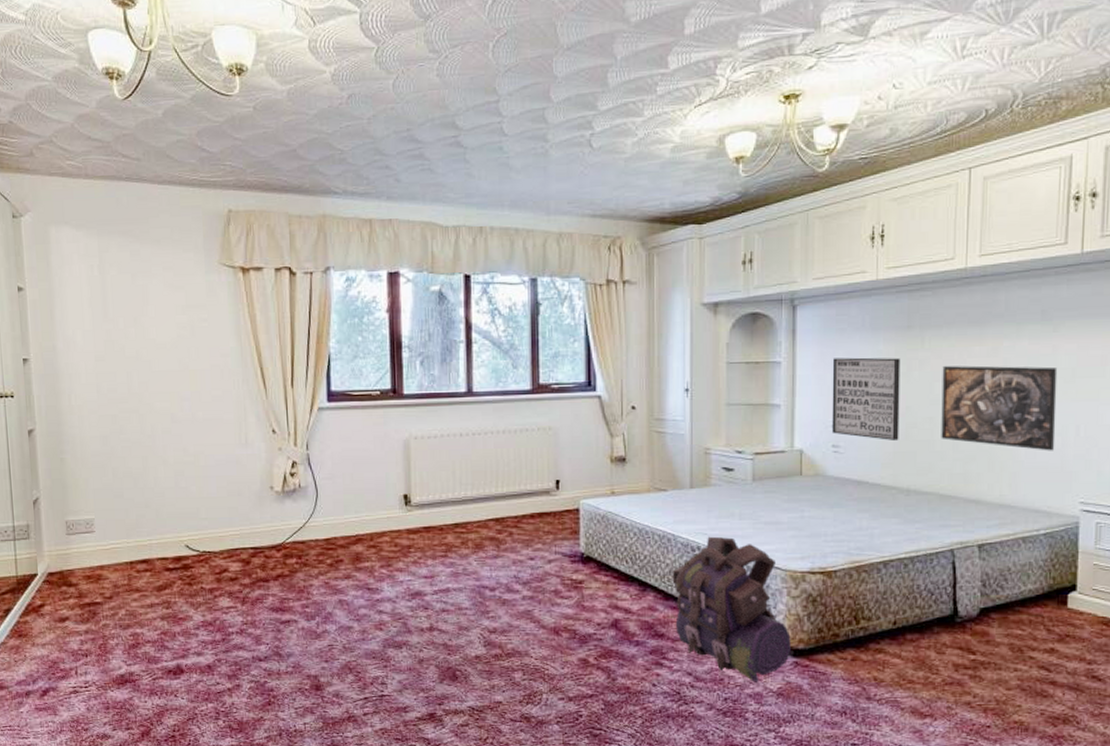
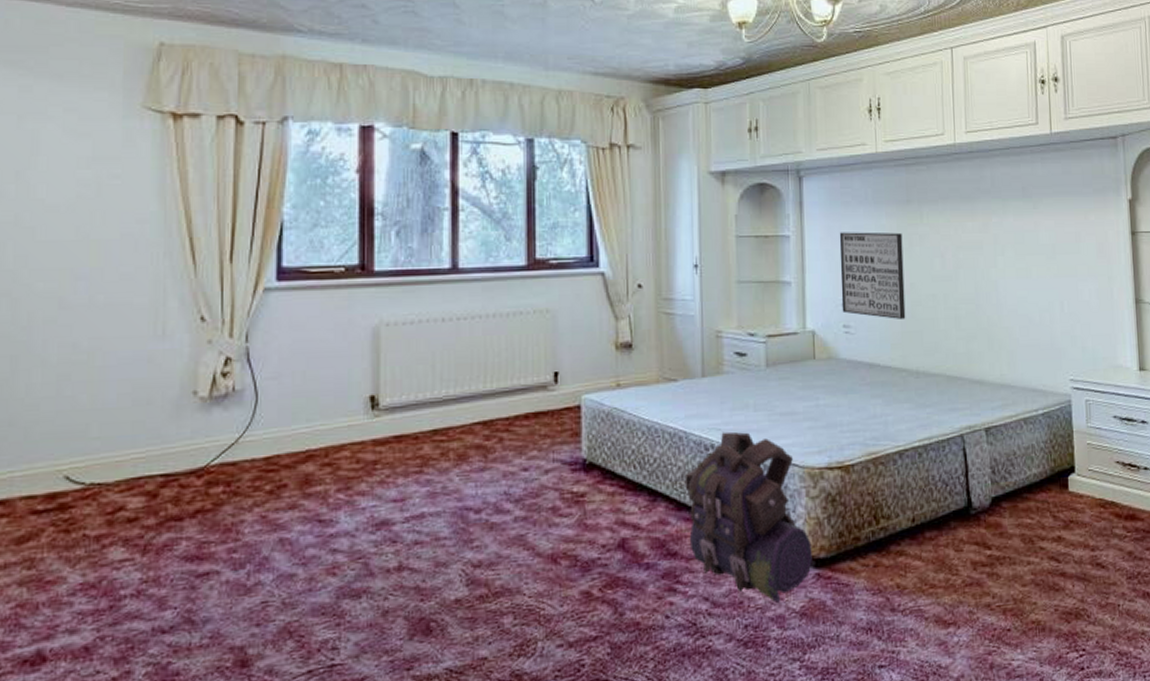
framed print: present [941,365,1058,451] -> none [940,241,1045,328]

